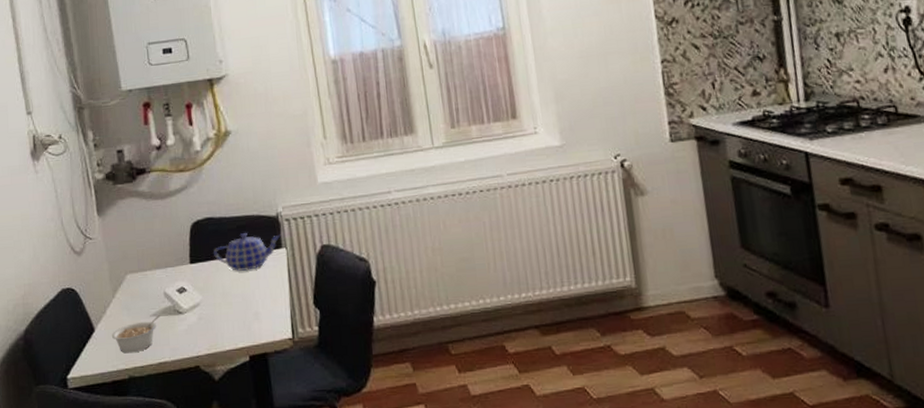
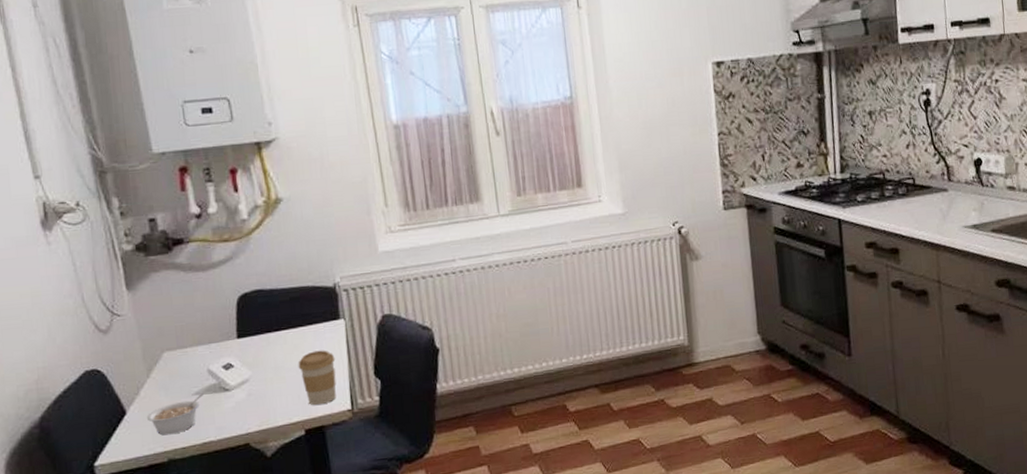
teapot: present [213,233,281,272] -> none [264,305,339,345]
coffee cup: none [243,278,279,333] -> present [298,350,336,406]

